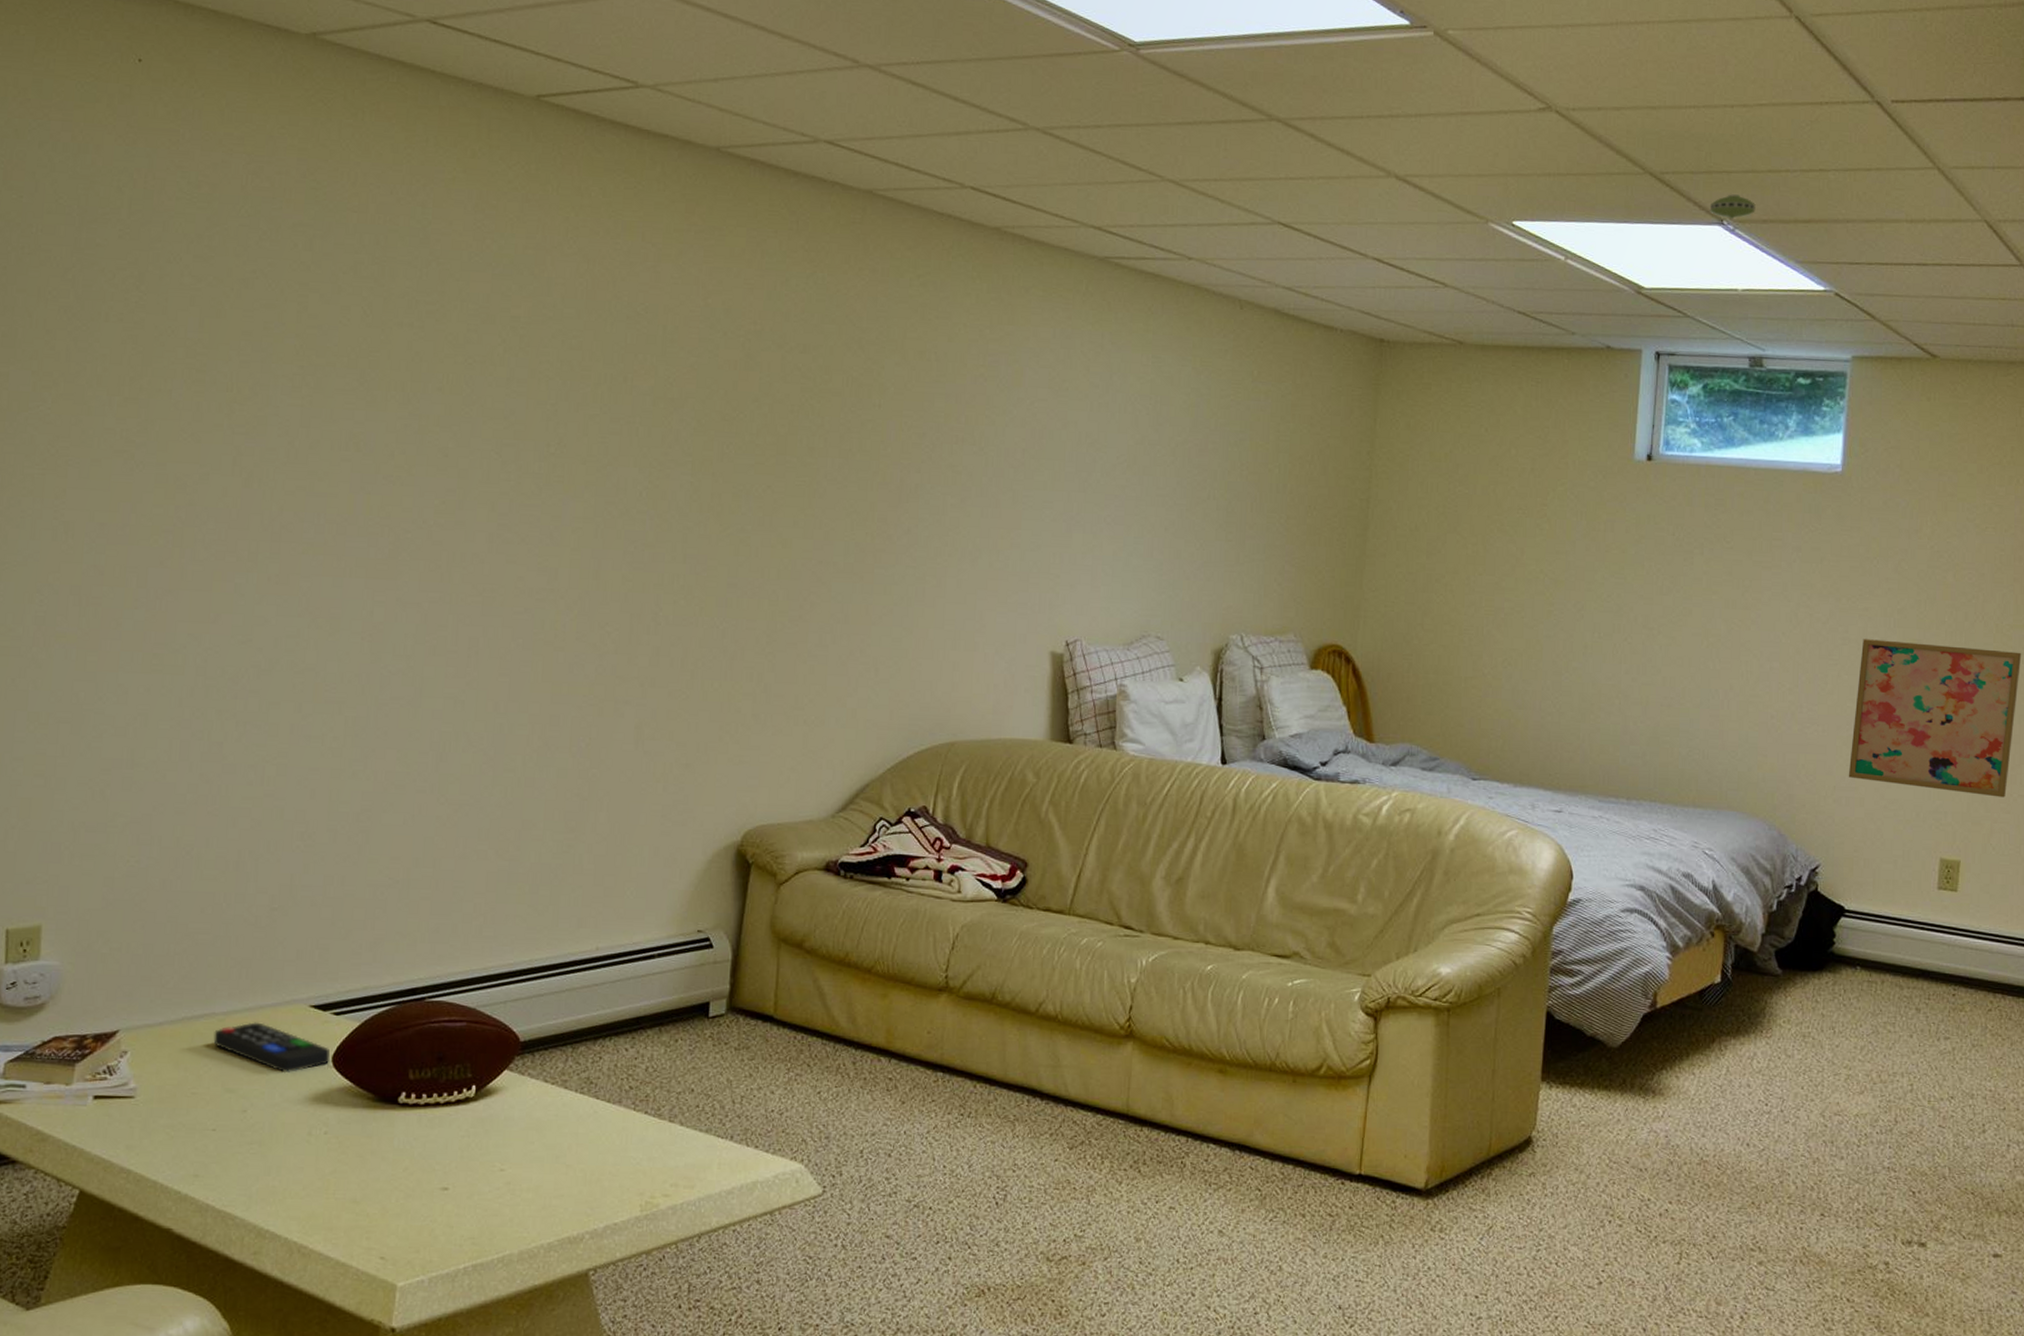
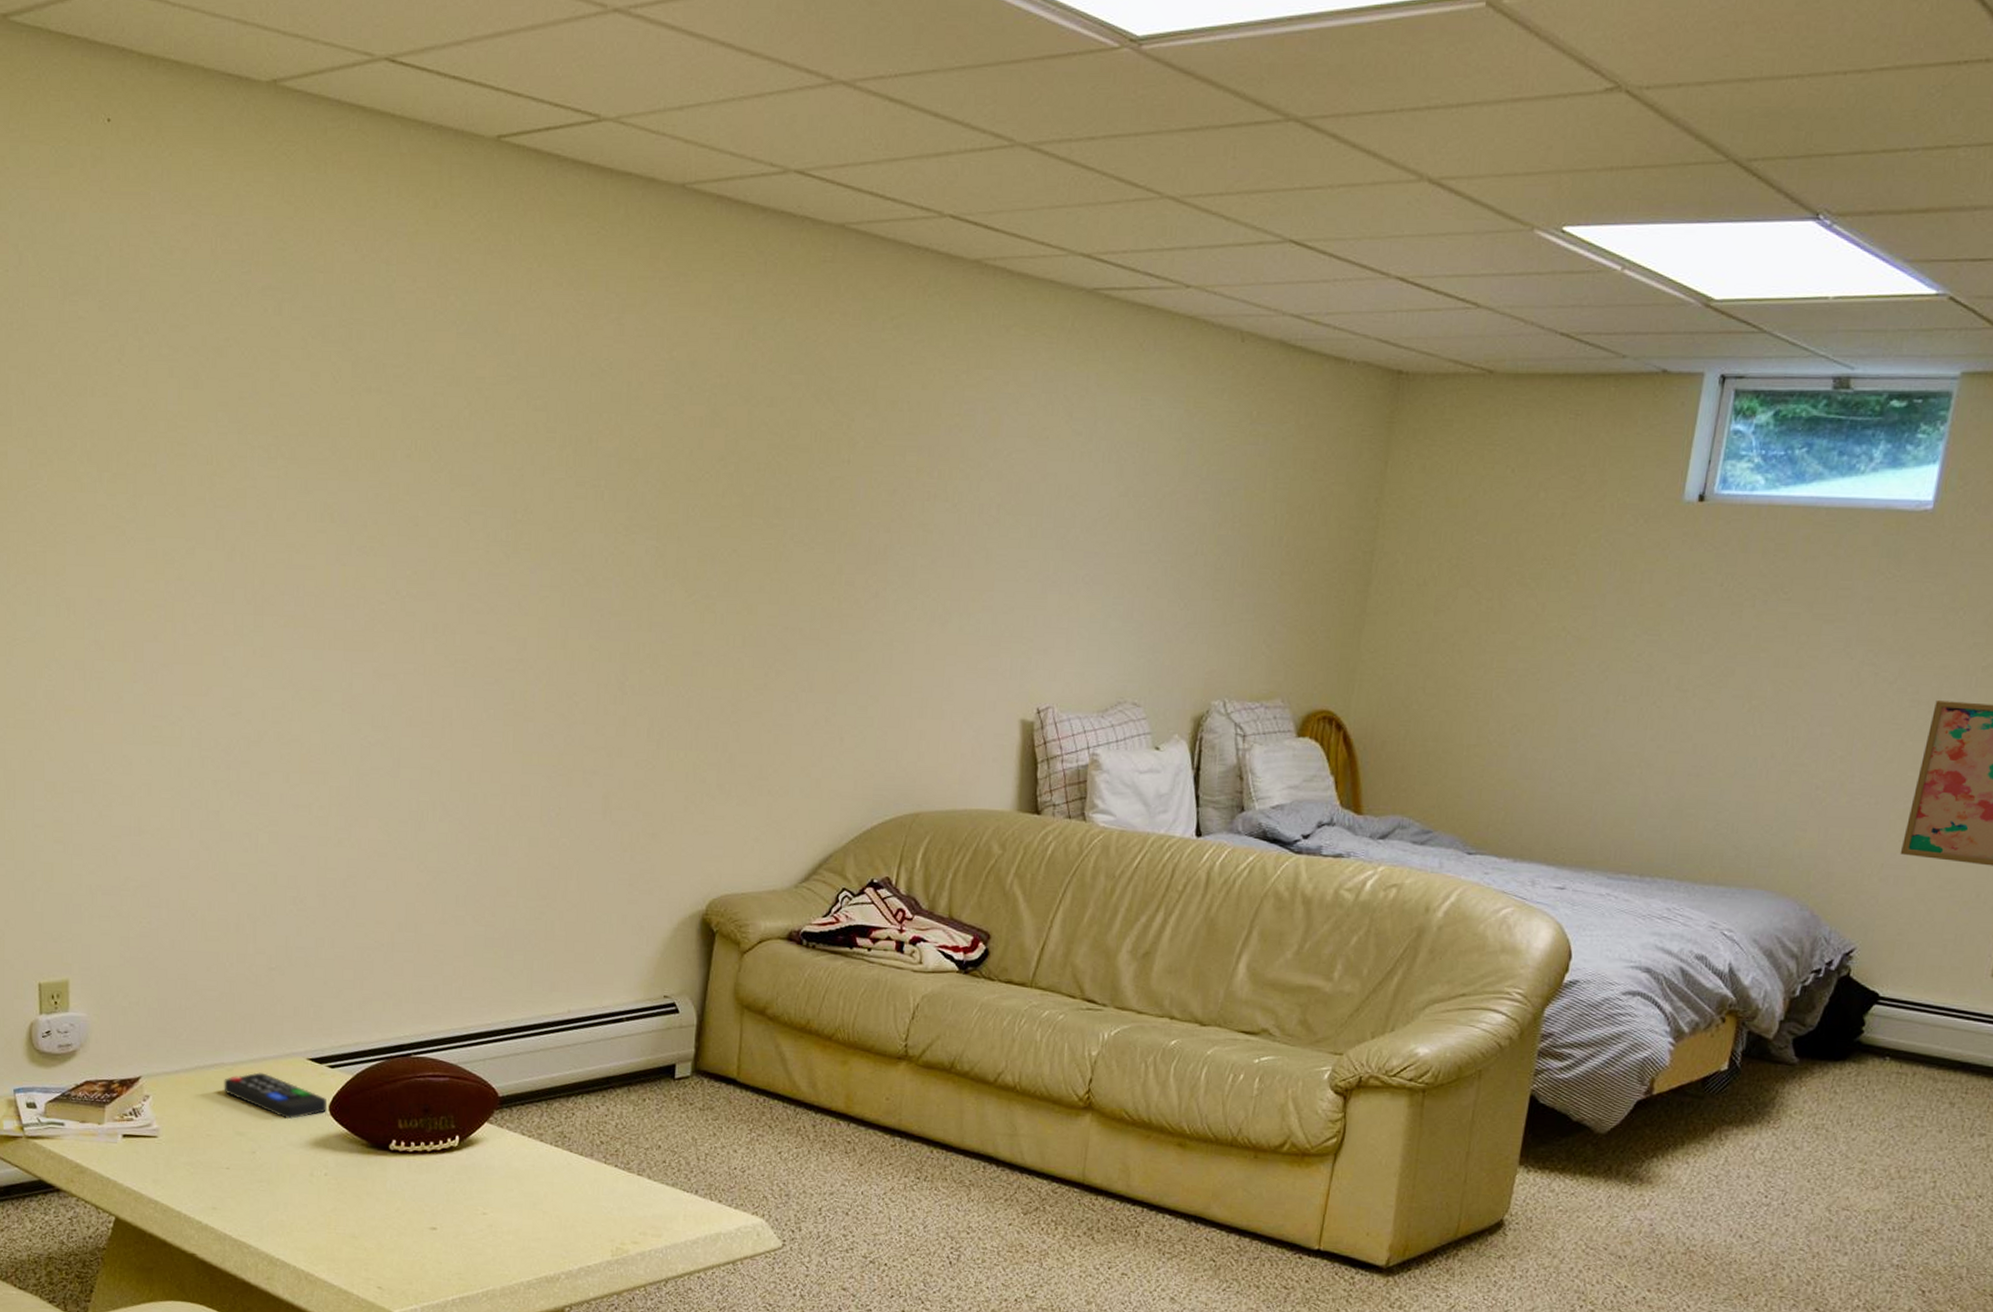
smoke detector: present [1709,194,1756,219] -> none [1803,182,1862,212]

